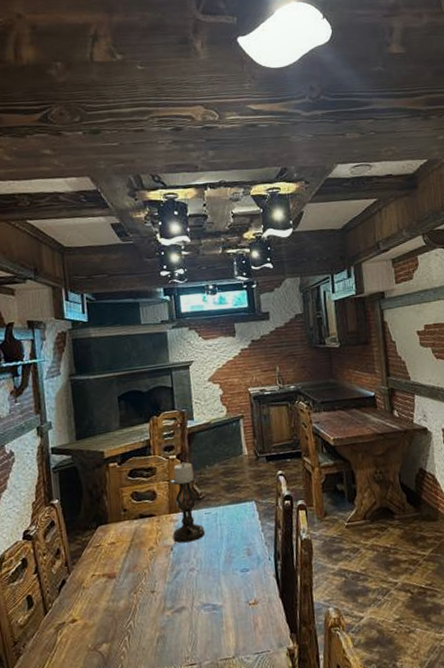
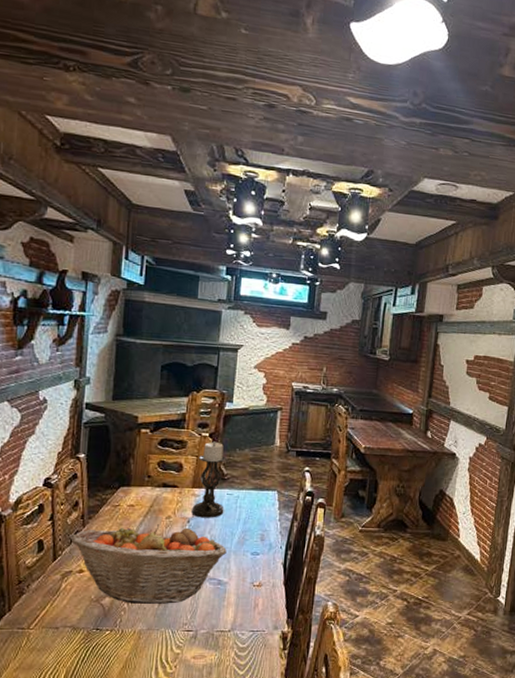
fruit basket: none [58,555,216,646] -> present [70,524,227,604]

